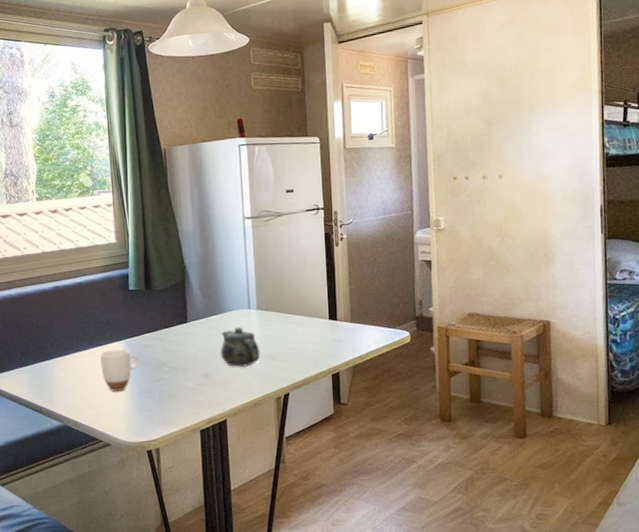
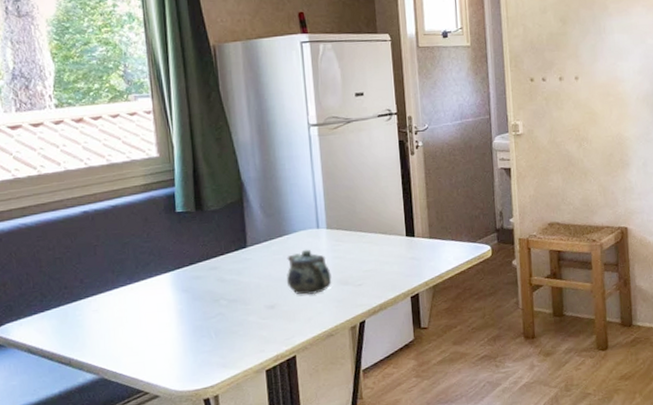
mug: present [100,349,138,393] -> none [142,282,190,334]

